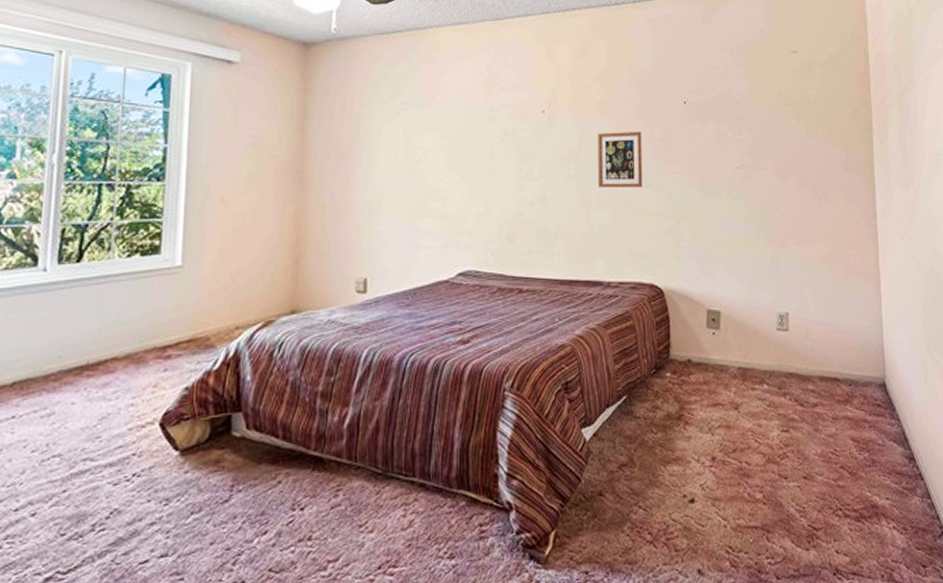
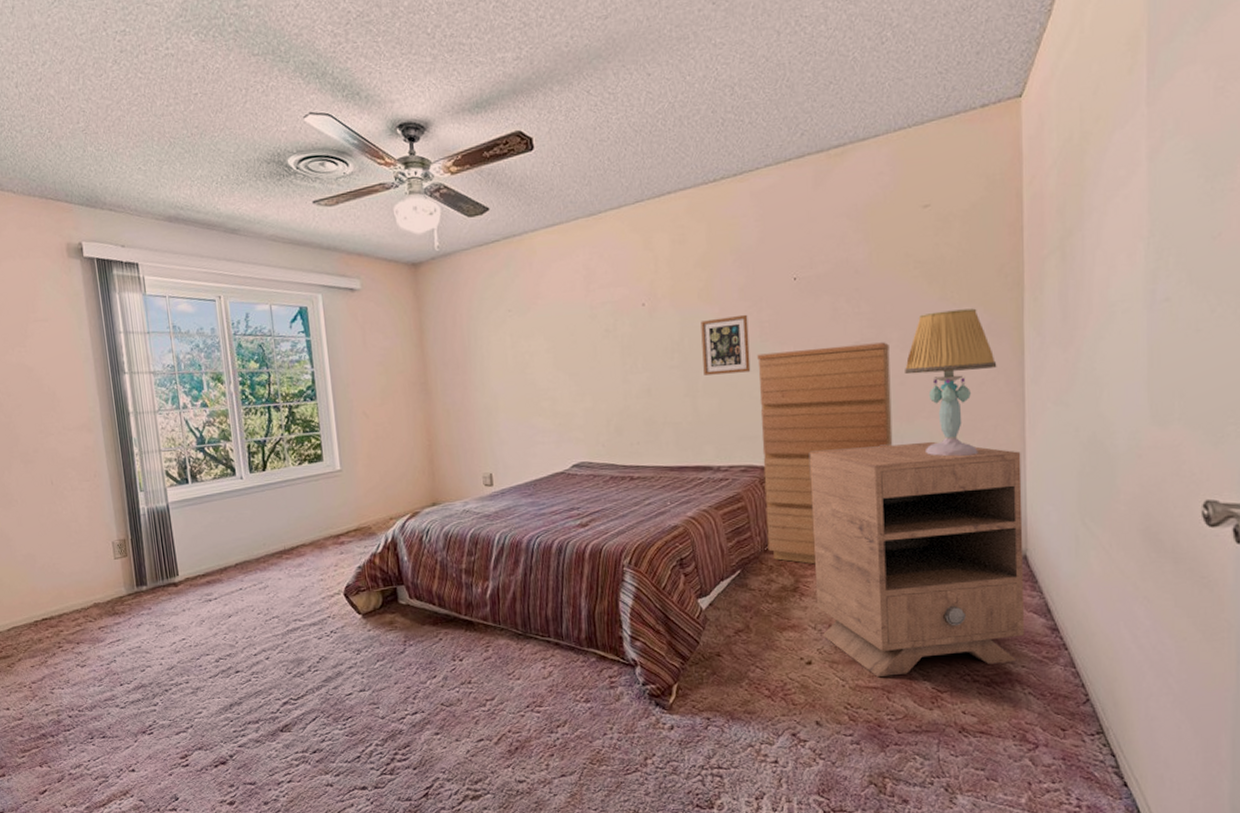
dresser: none [649,169,770,390] -> present [757,342,893,564]
nightstand: none [696,266,886,514] -> present [810,441,1025,677]
table lamp: none [779,145,855,283] -> present [905,308,997,457]

